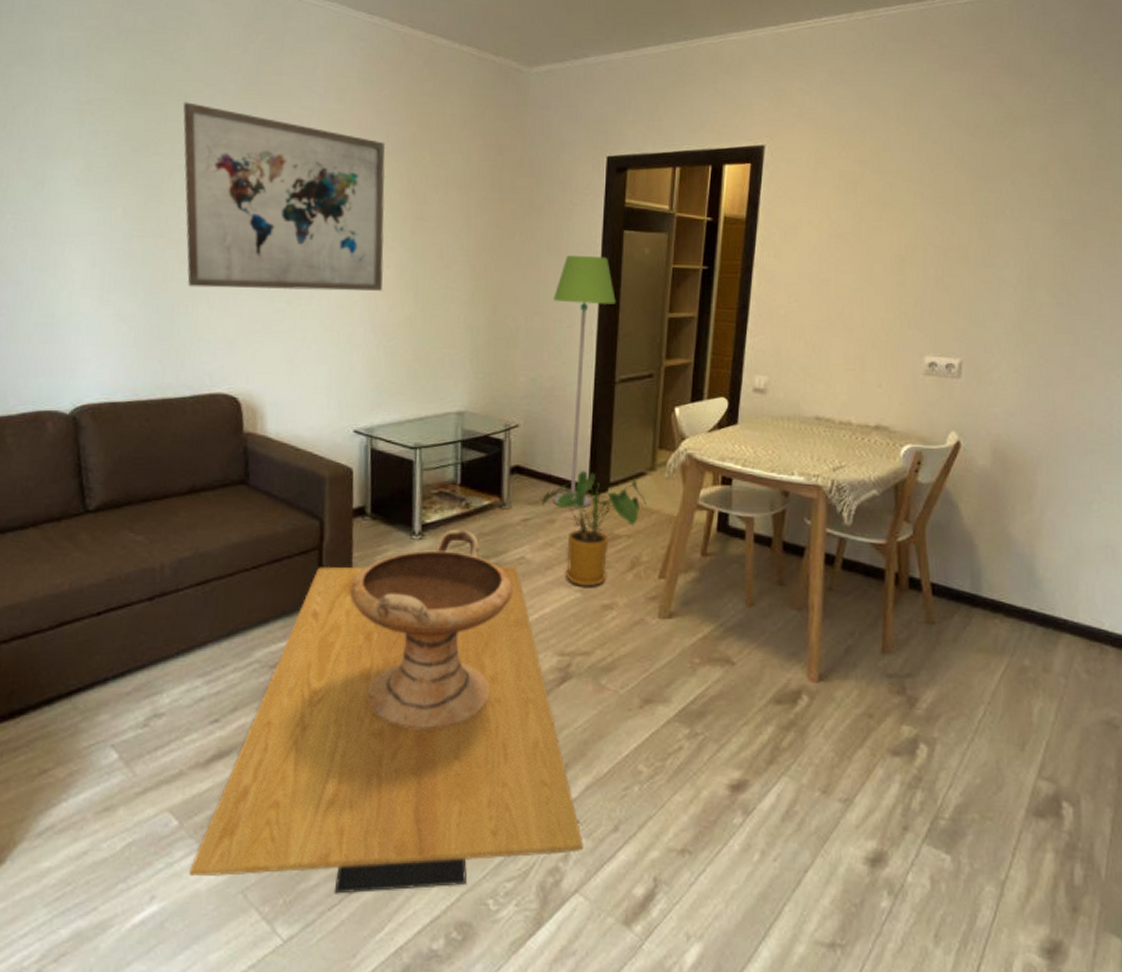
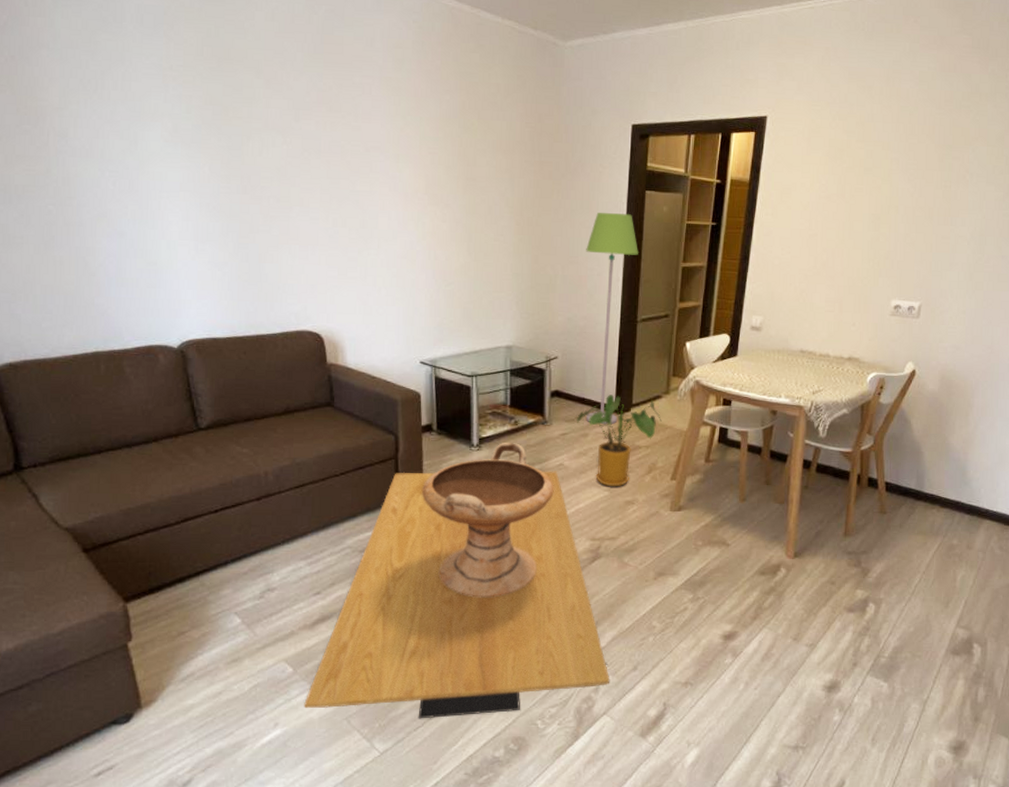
wall art: present [183,102,386,291] -> none [256,69,441,243]

